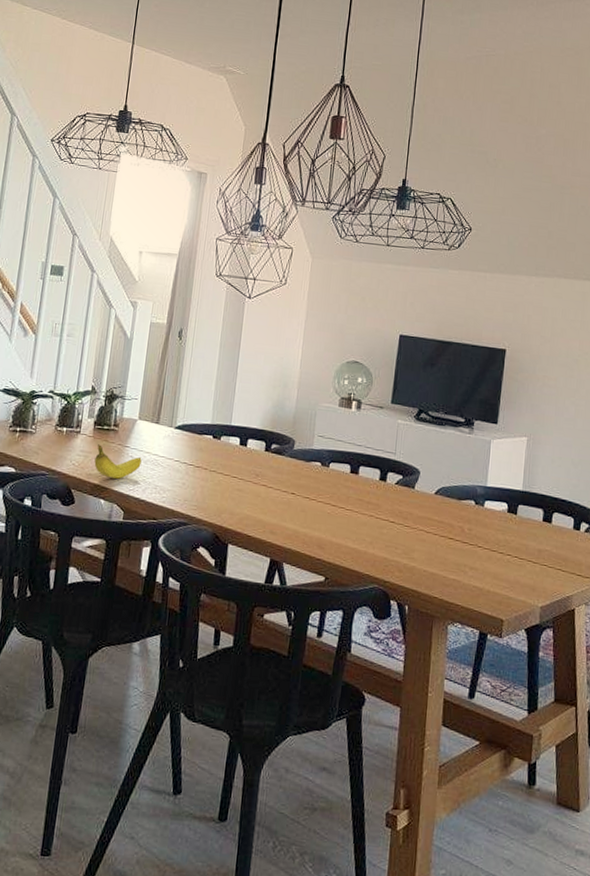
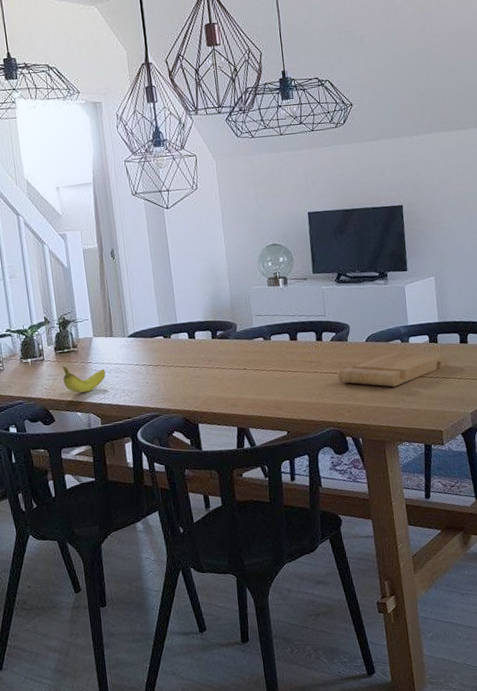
cutting board: none [395,513,525,555] -> present [338,351,448,387]

